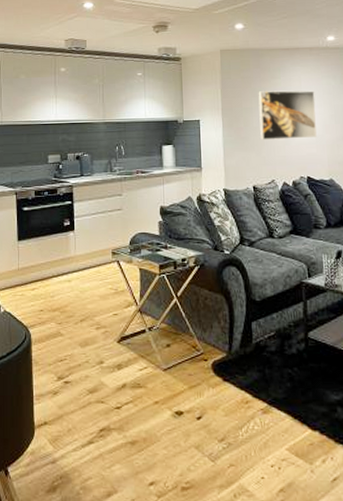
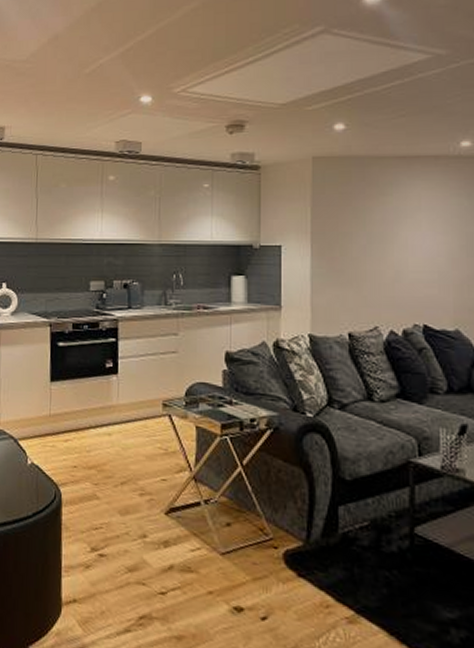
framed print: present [258,90,317,140] -> none [361,211,440,275]

